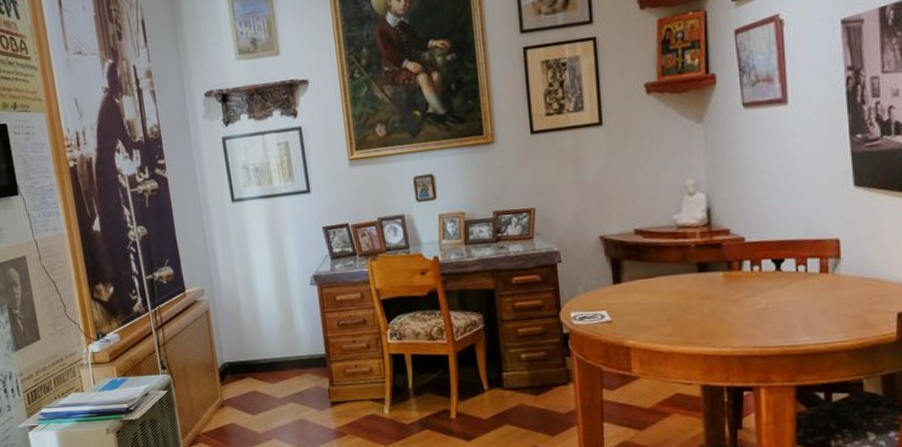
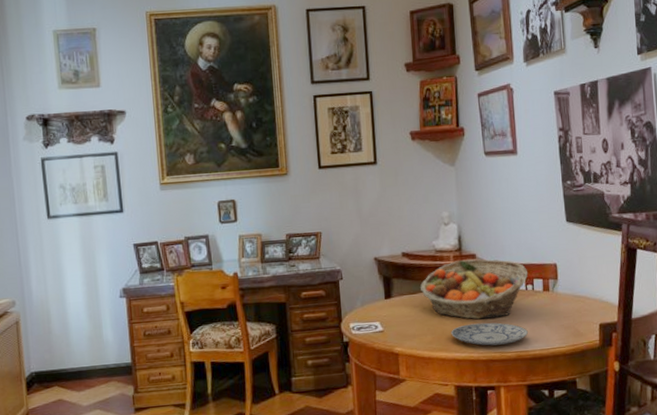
fruit basket: none [657,235,800,308] -> present [420,259,528,320]
plate: none [696,311,798,339] -> present [451,322,528,346]

